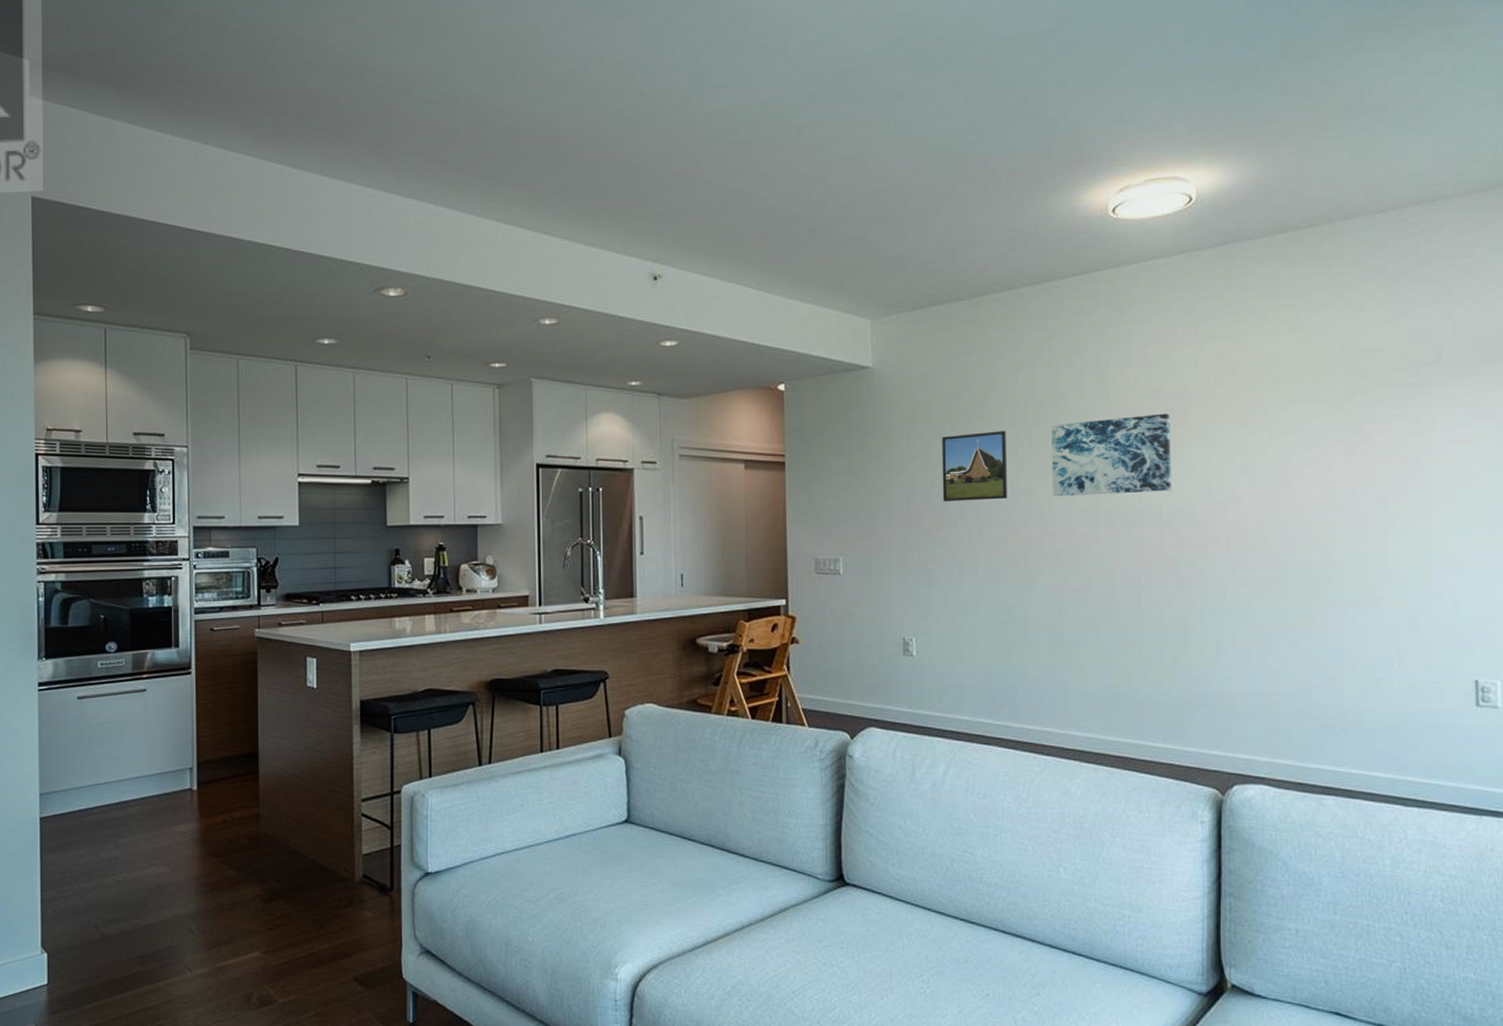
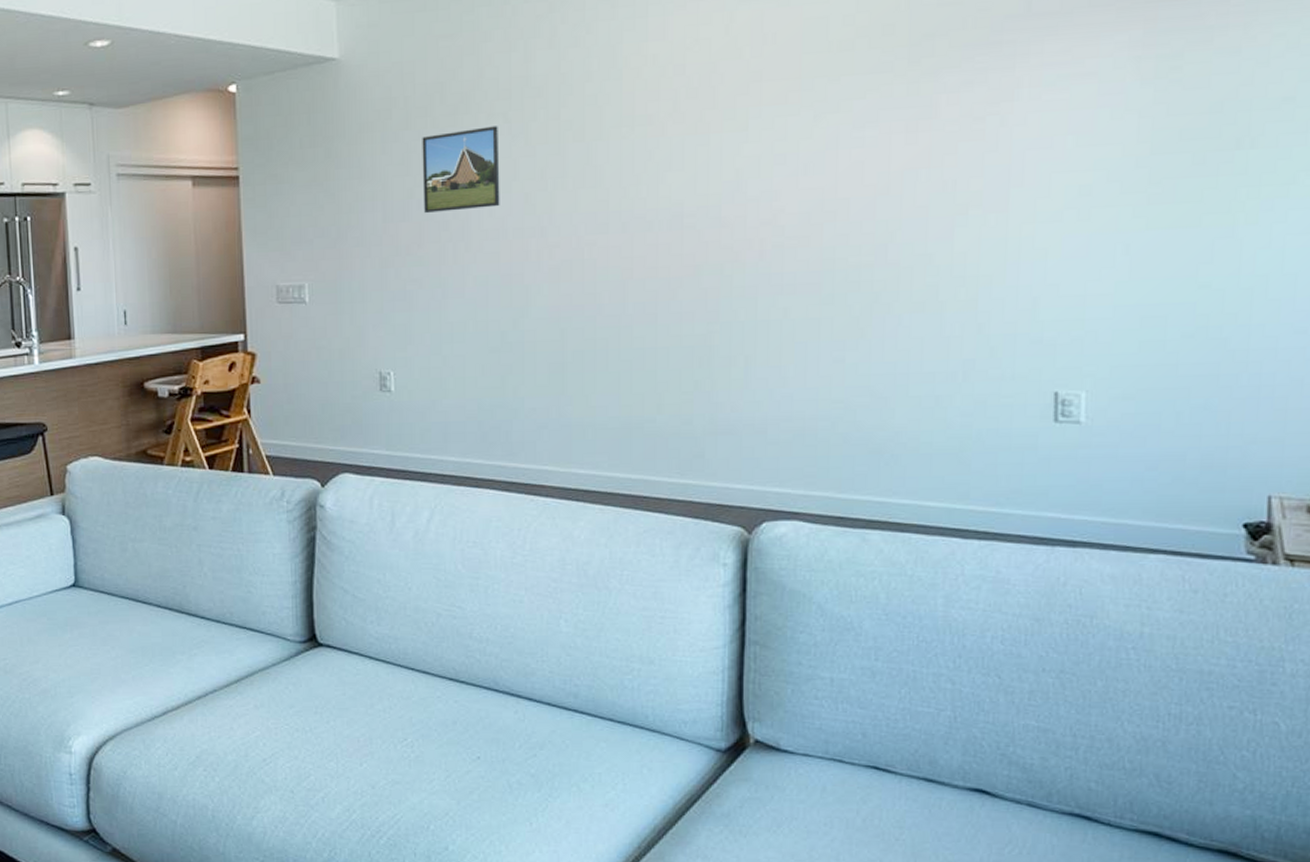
wall art: present [1051,413,1171,497] -> none [551,95,696,201]

